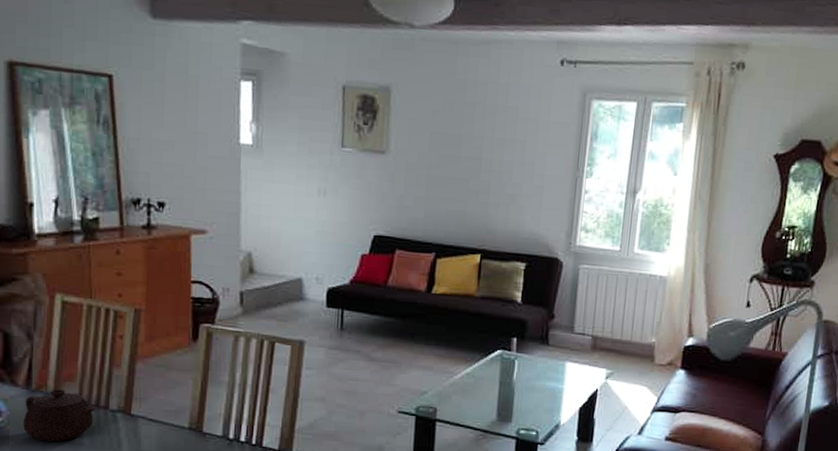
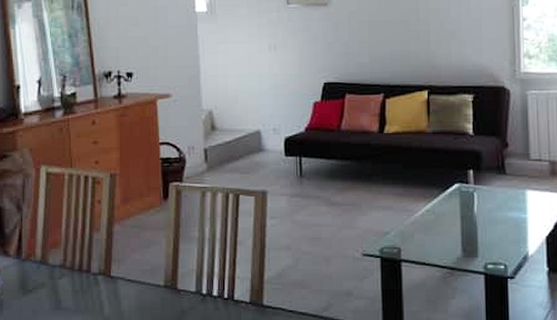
teapot: present [23,389,96,442] -> none [15,257,79,309]

